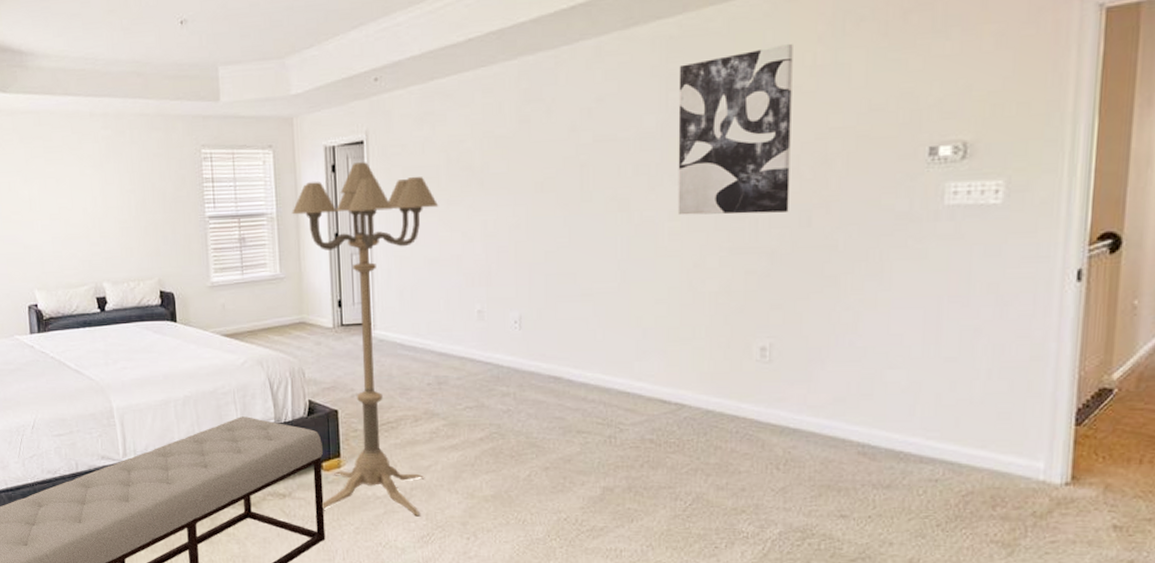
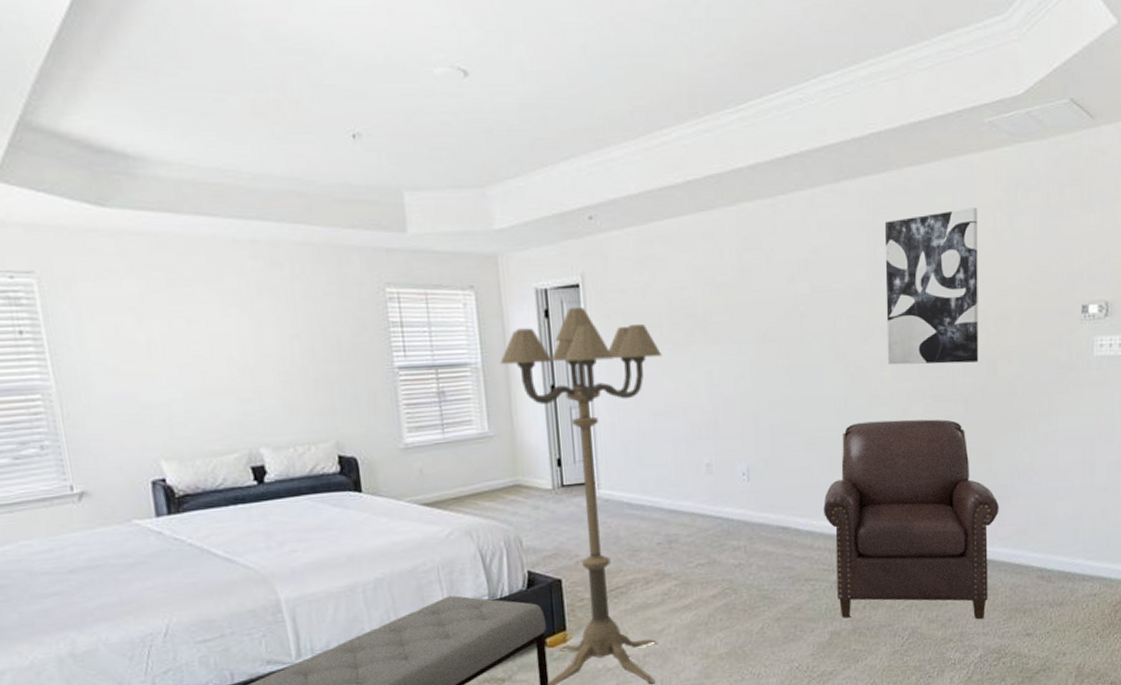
chair: none [599,272,809,493] -> present [823,419,999,620]

